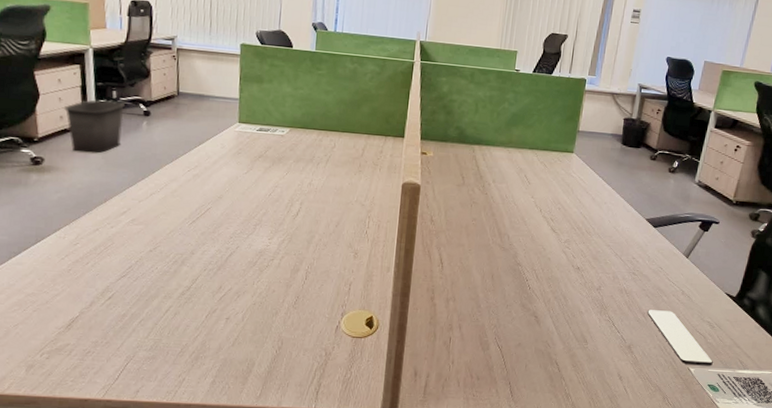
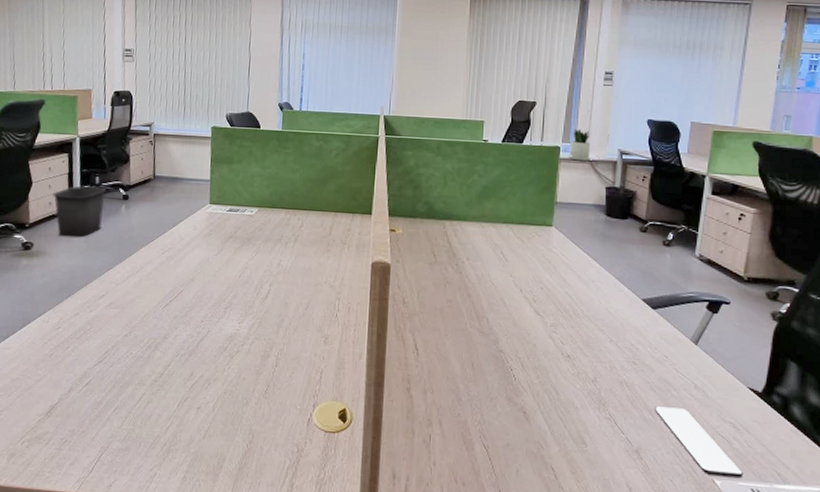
planter: none [592,62,616,94] -> present [568,128,591,161]

